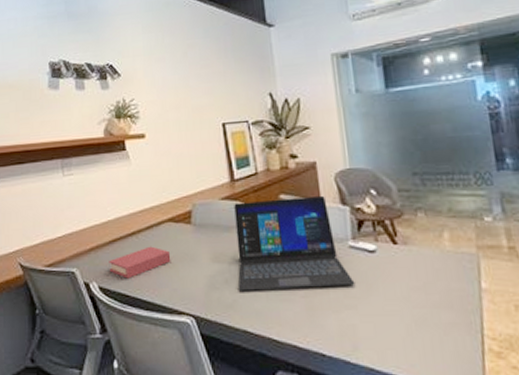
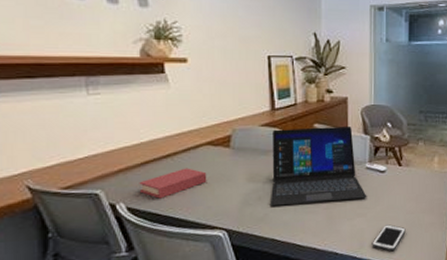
cell phone: none [369,321,415,359] -> present [372,224,406,252]

